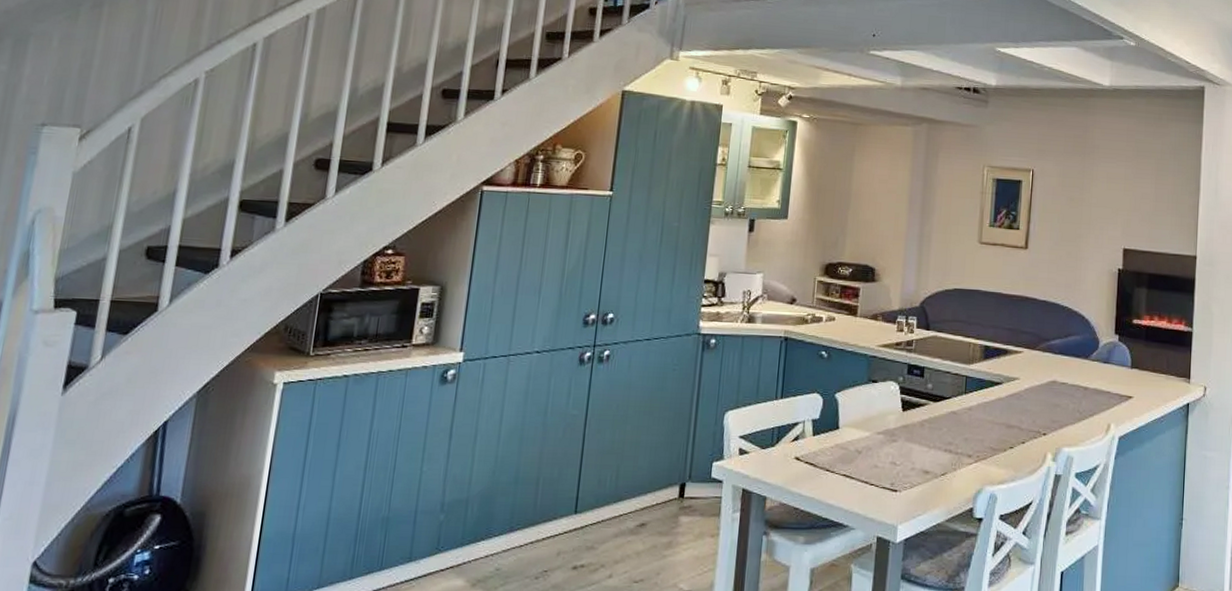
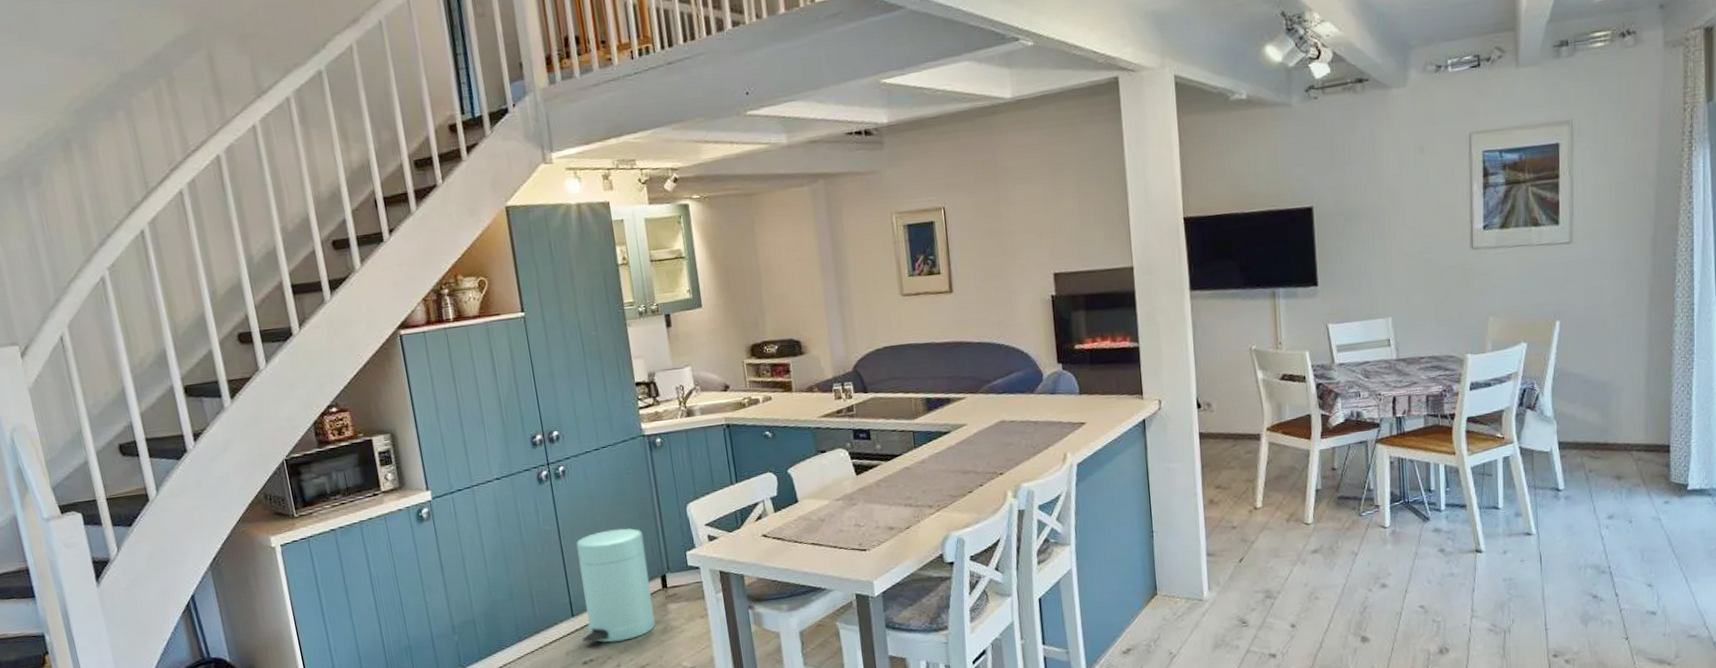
trash can: none [578,425,673,549] -> present [576,528,655,643]

